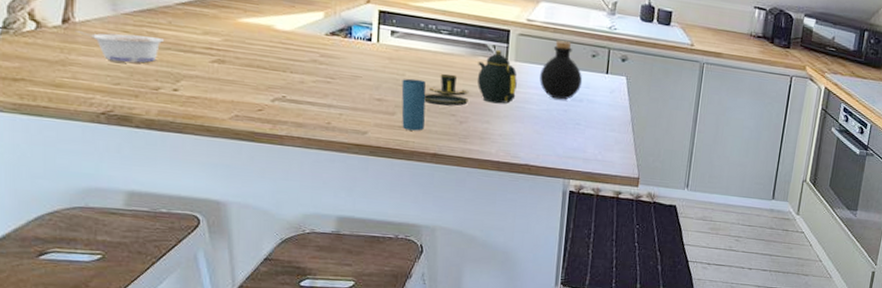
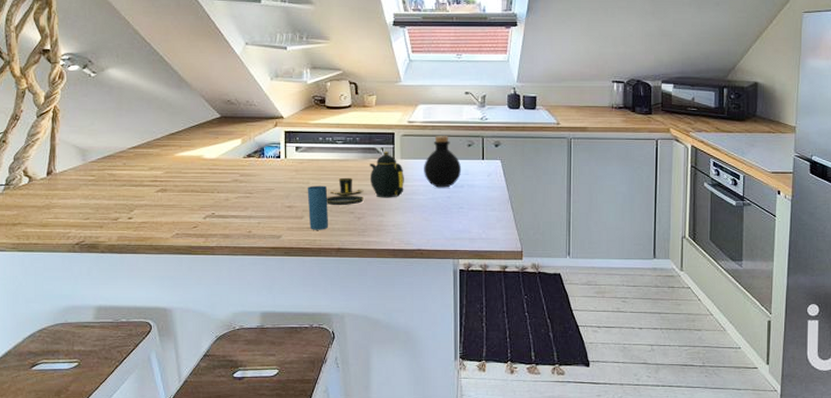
legume: present [75,30,163,63] -> none [56,178,120,201]

